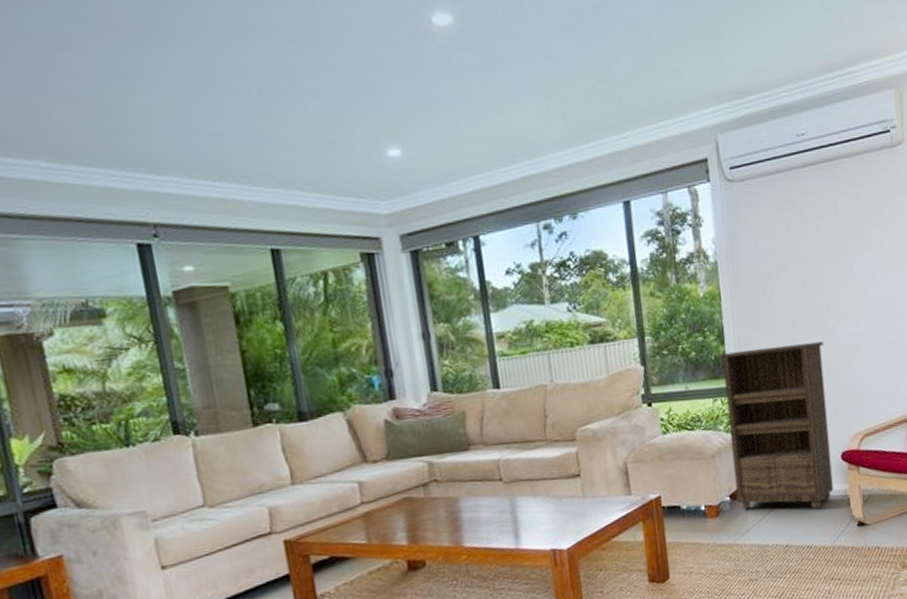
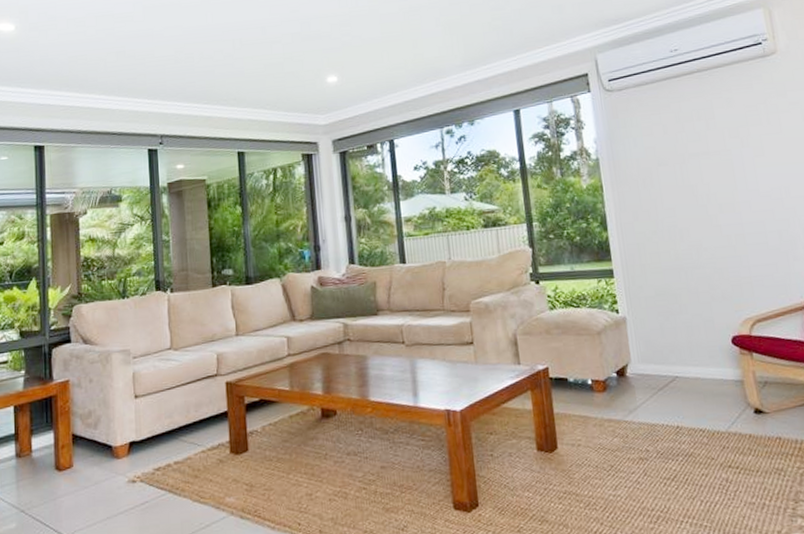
bookshelf: present [719,342,833,510] -> none [602,230,725,393]

